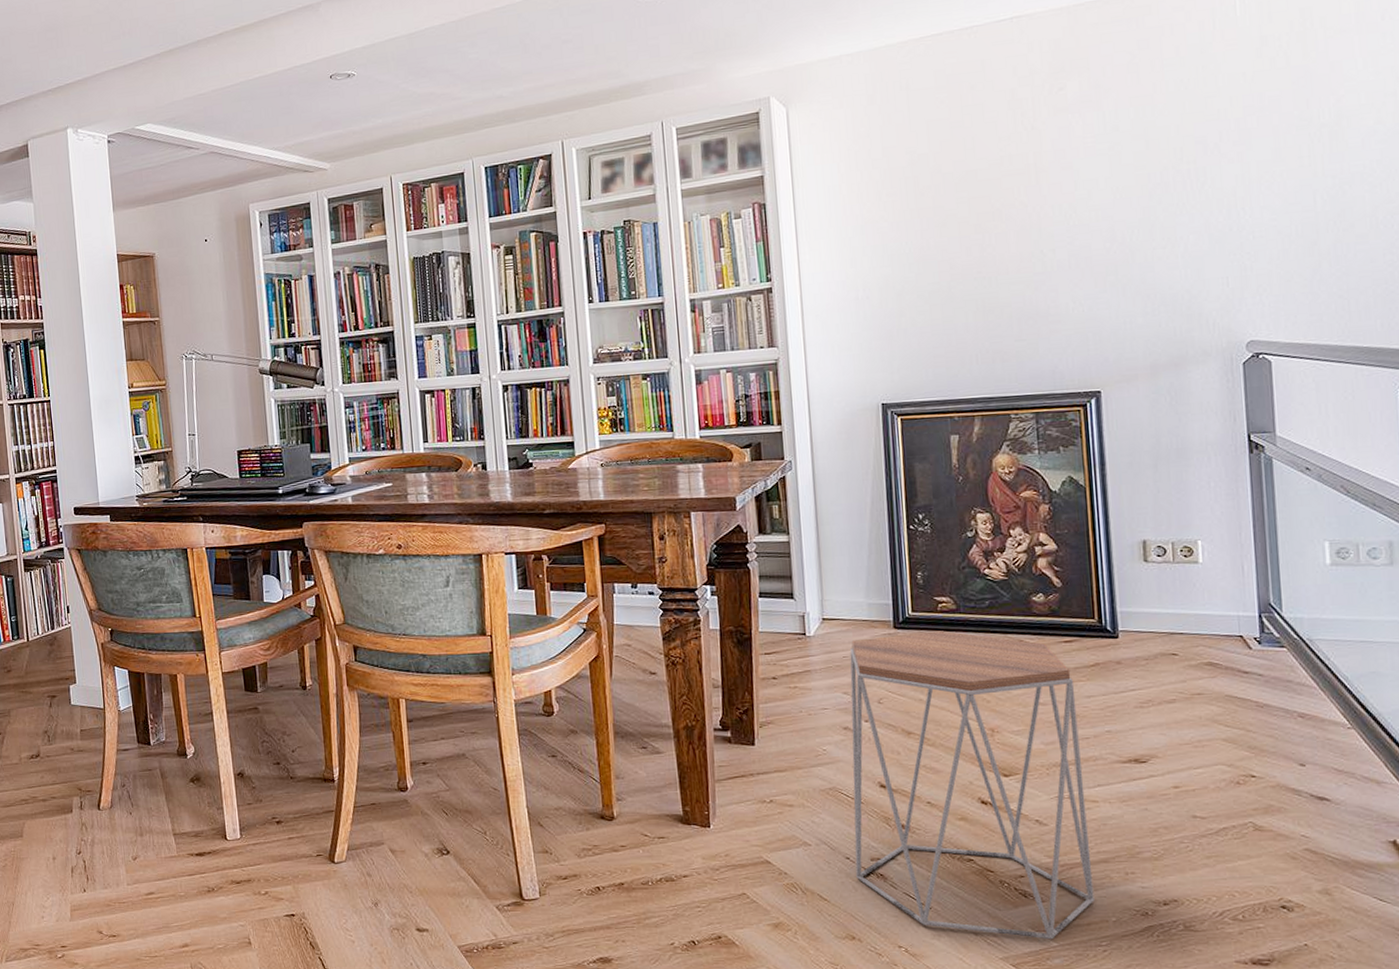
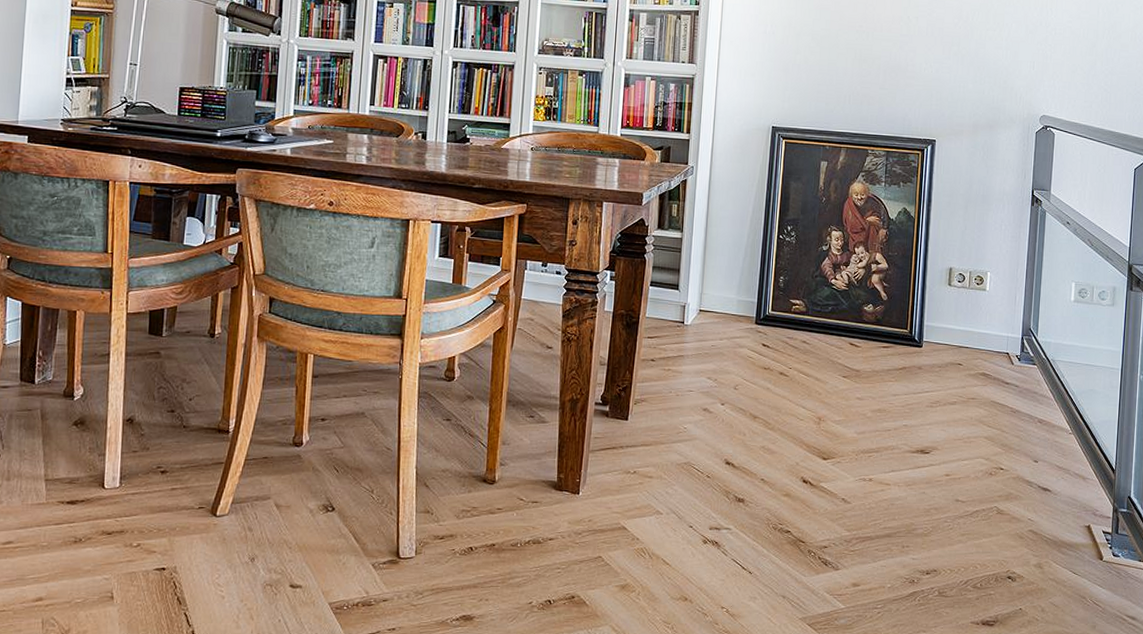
side table: present [849,631,1095,940] -> none [695,329,886,603]

